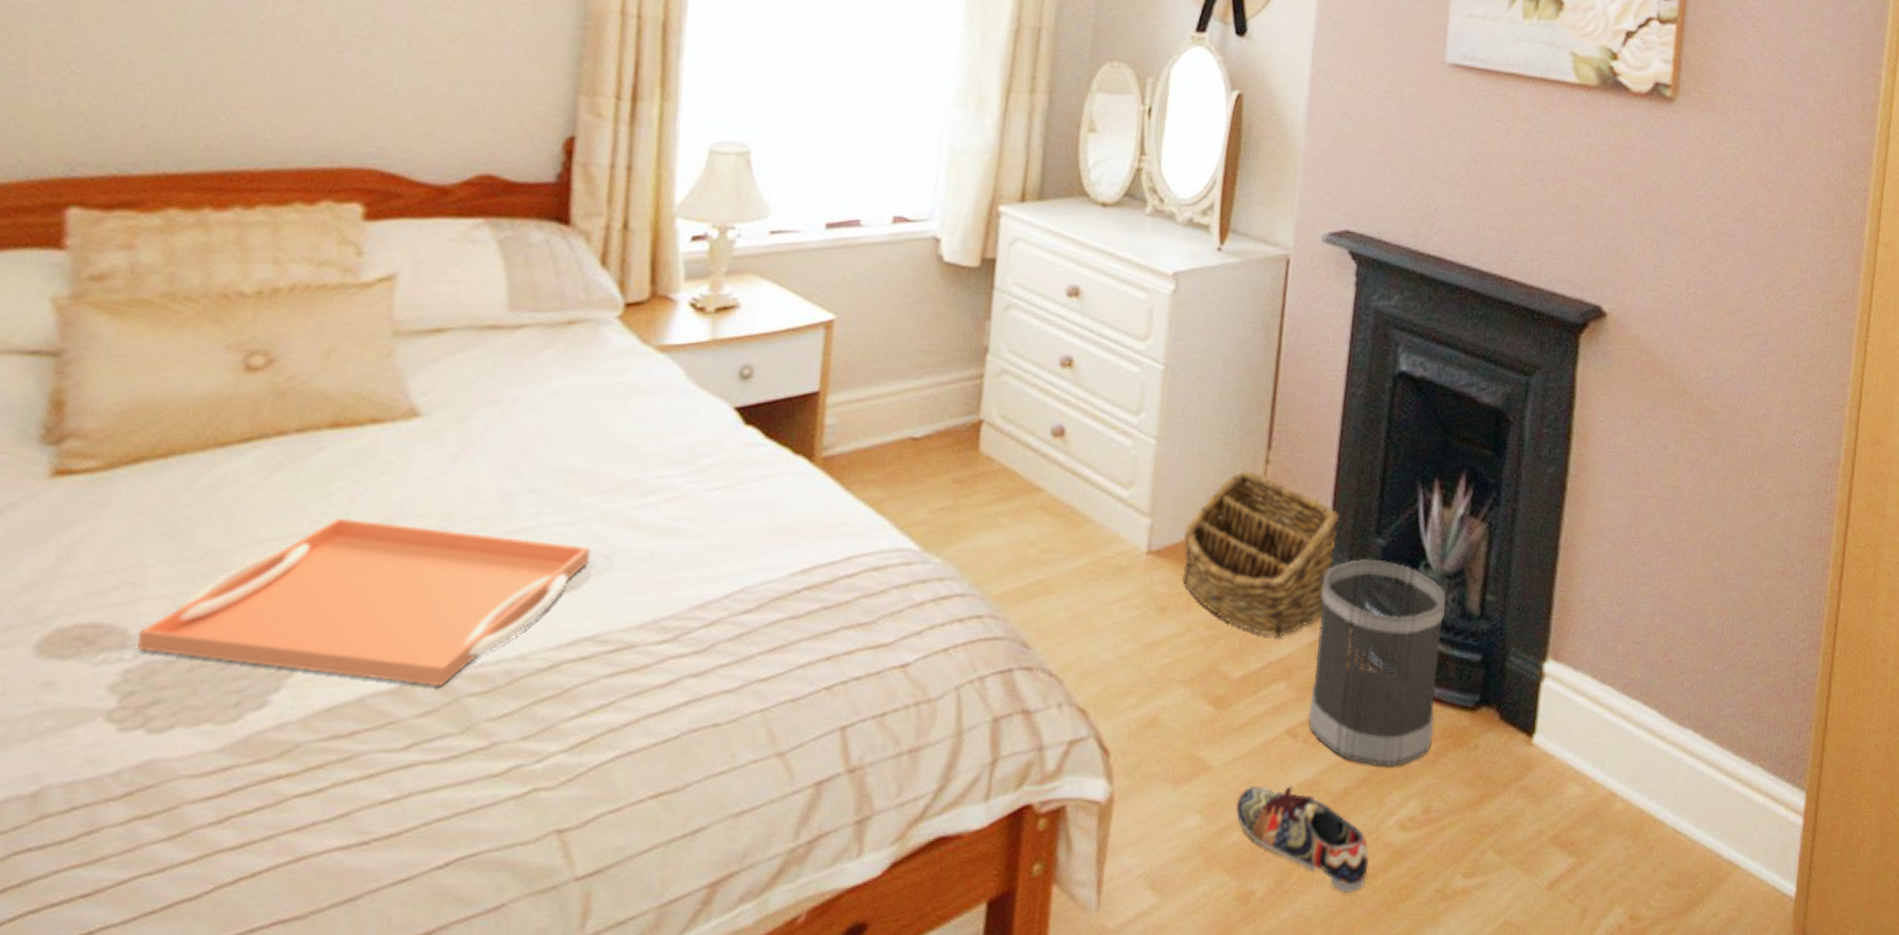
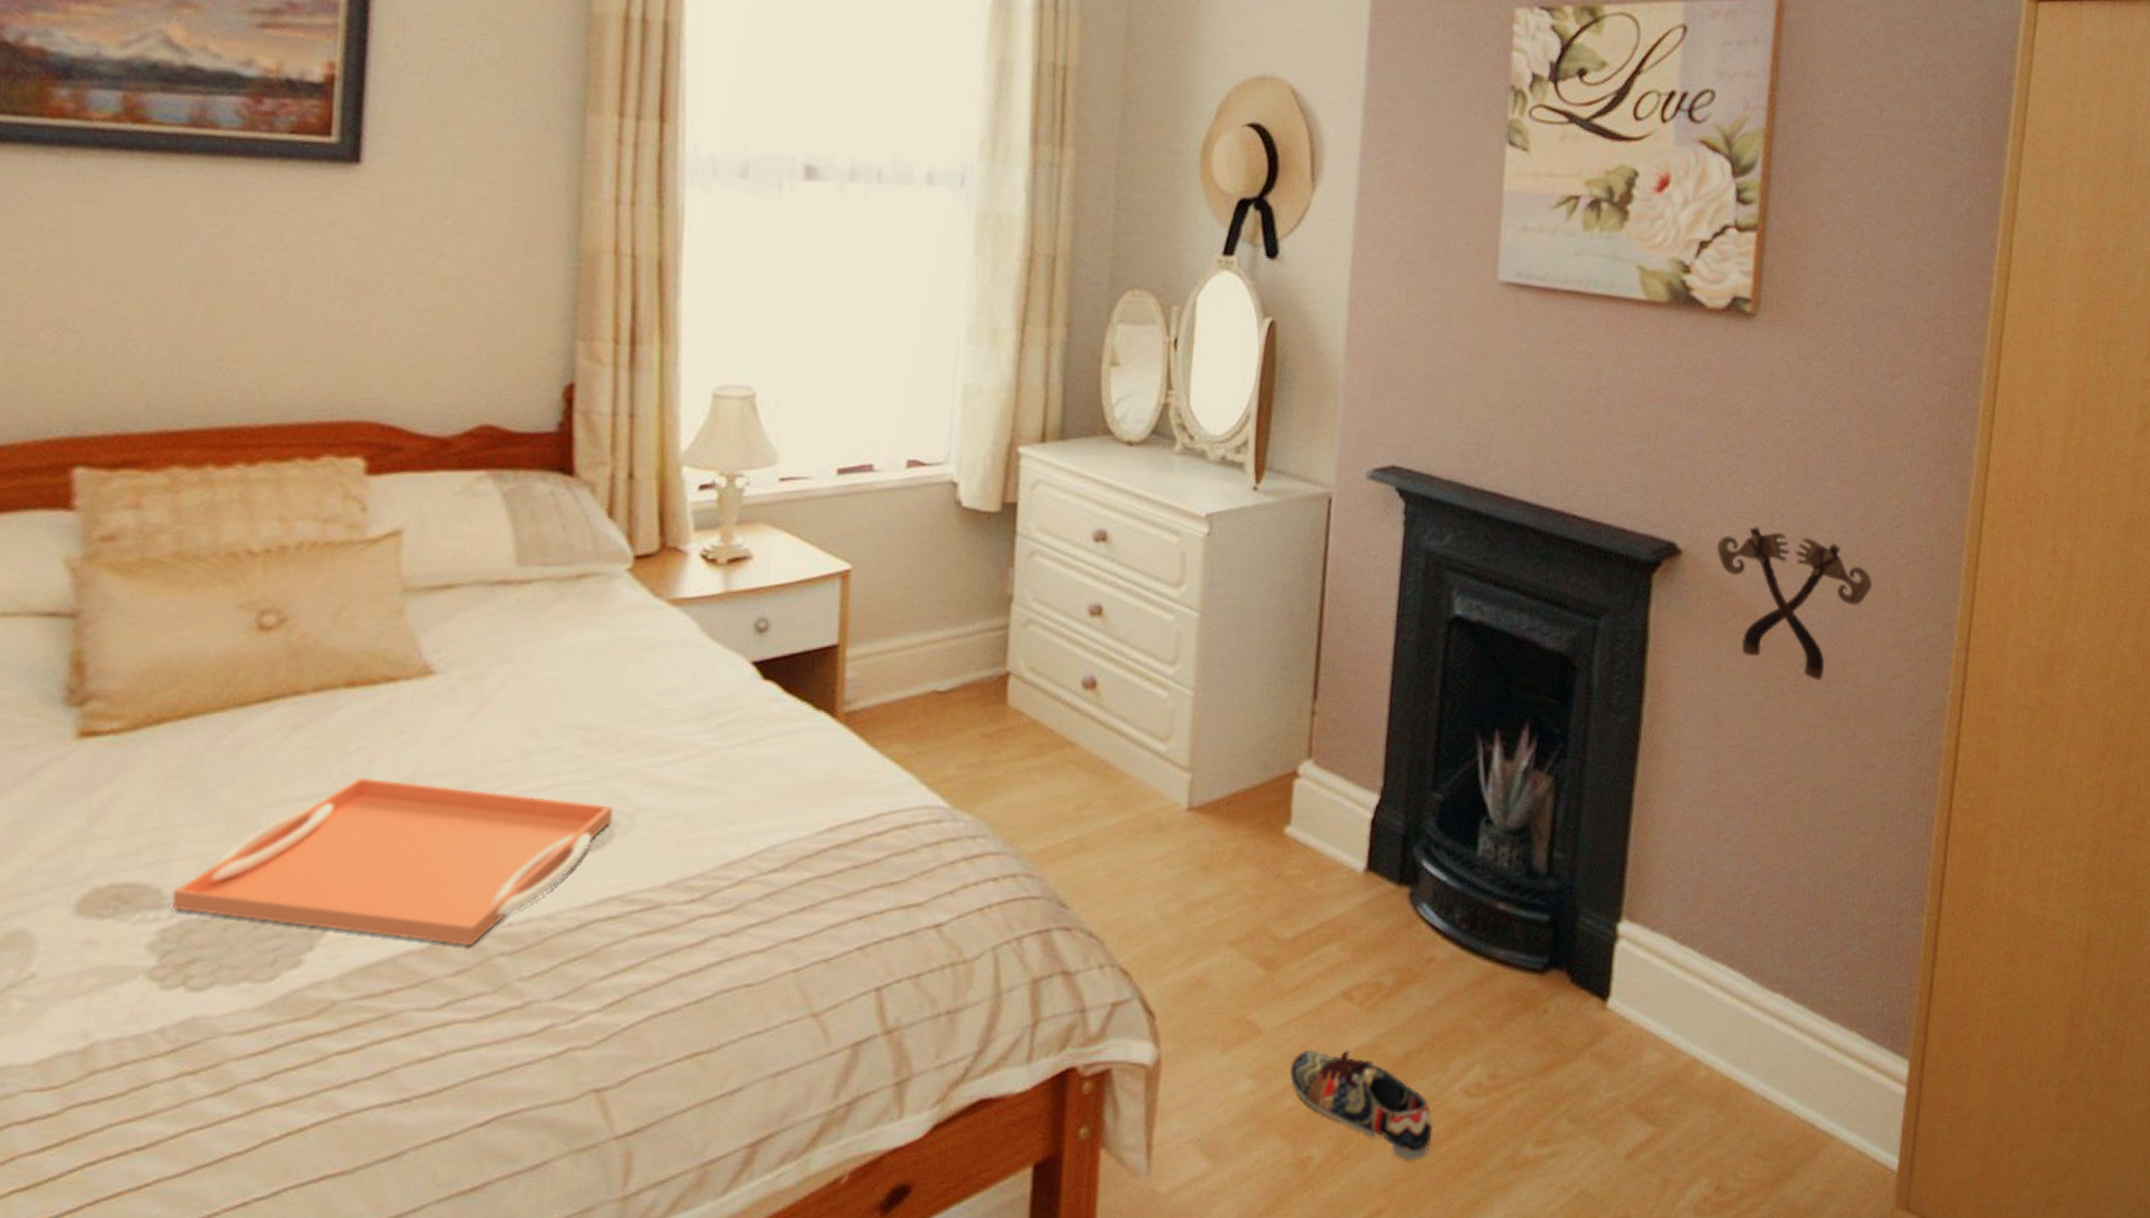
basket: present [1181,470,1340,638] -> none [1225,722,1393,898]
wastebasket: present [1308,558,1446,768] -> none [1364,814,1509,1032]
decorative ornament: none [1638,293,1775,435] -> present [1717,527,1872,680]

